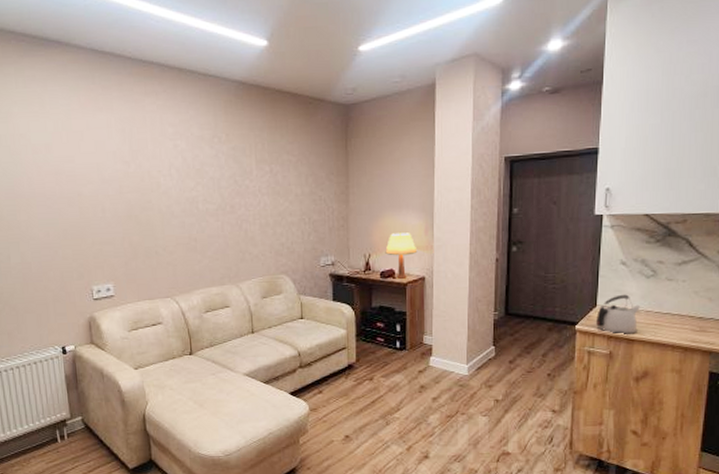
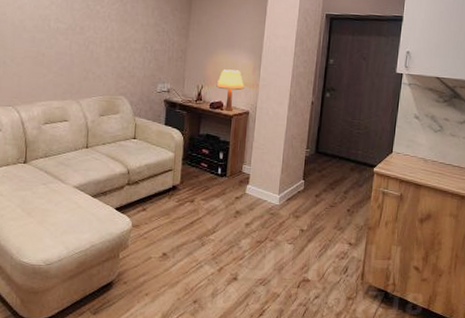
kettle: present [596,294,641,334] -> none [391,144,429,180]

